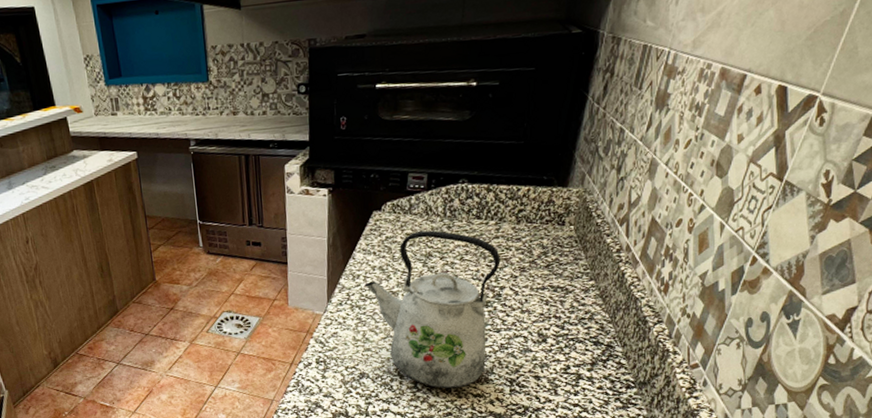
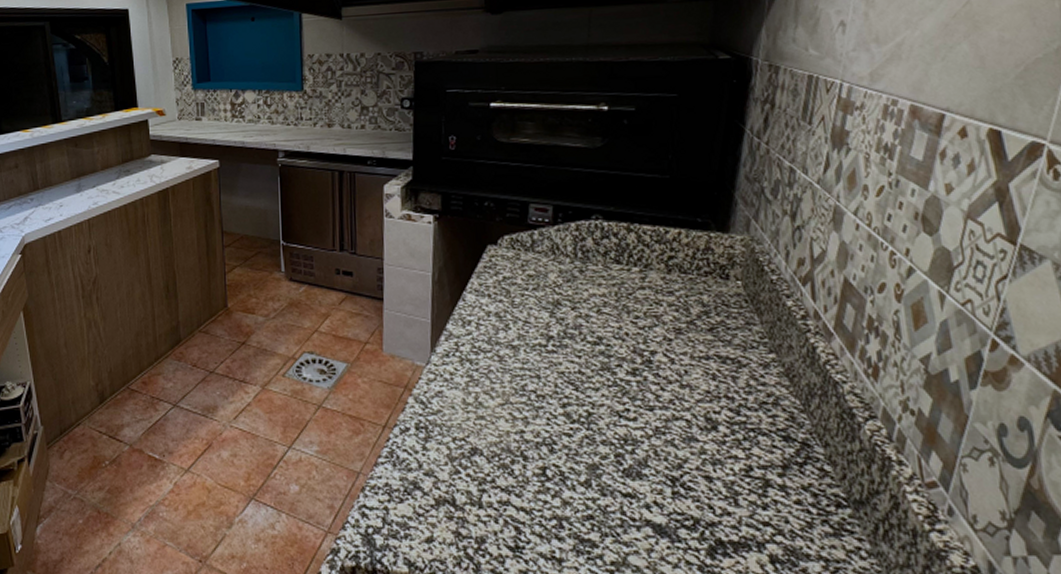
kettle: present [364,230,501,389] -> none [477,273,649,482]

